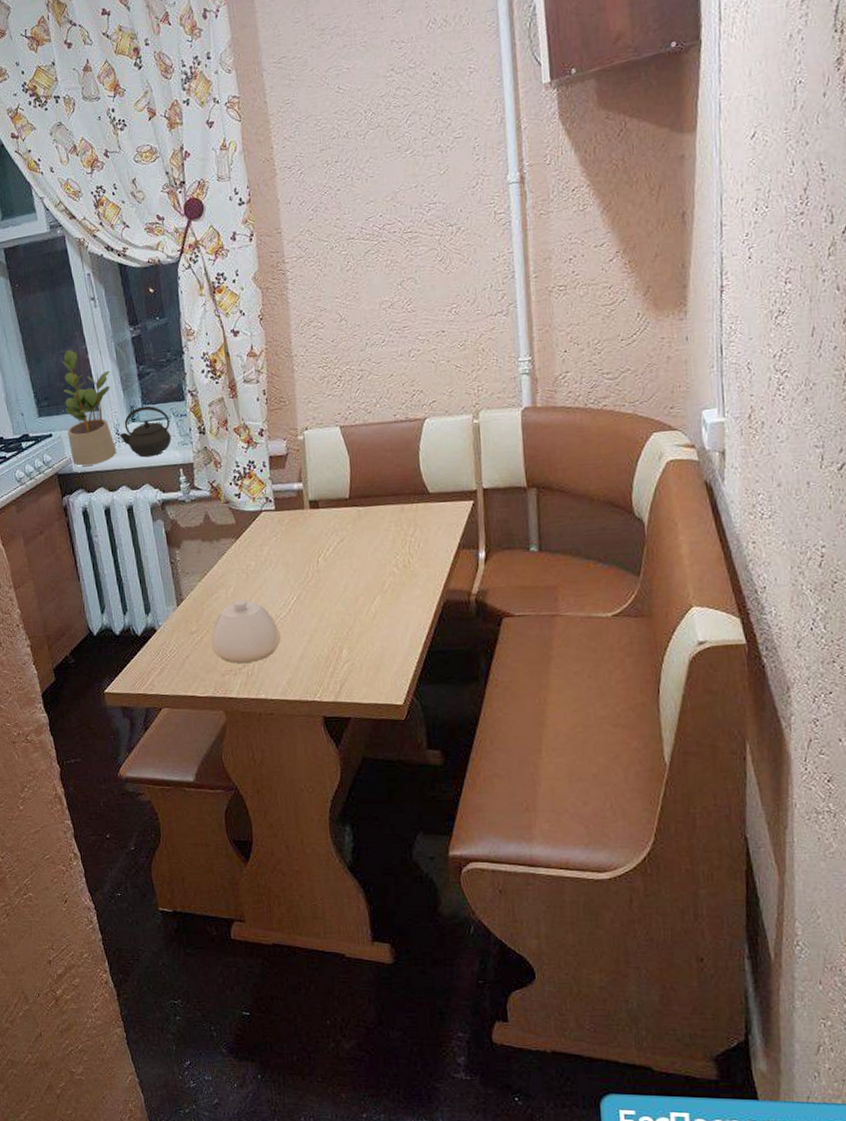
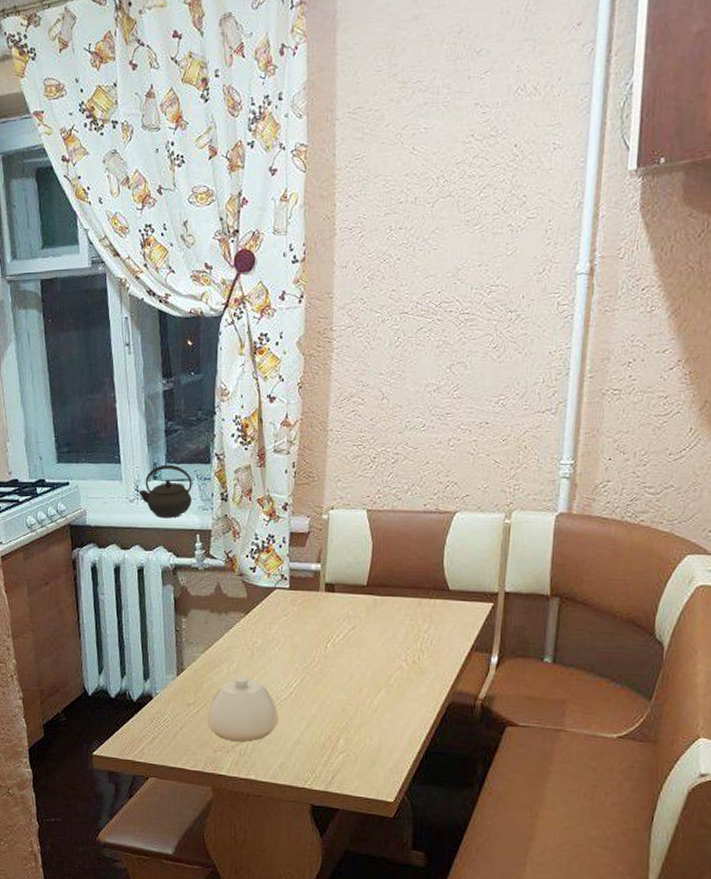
potted plant: present [61,350,117,467] -> none [85,396,137,521]

